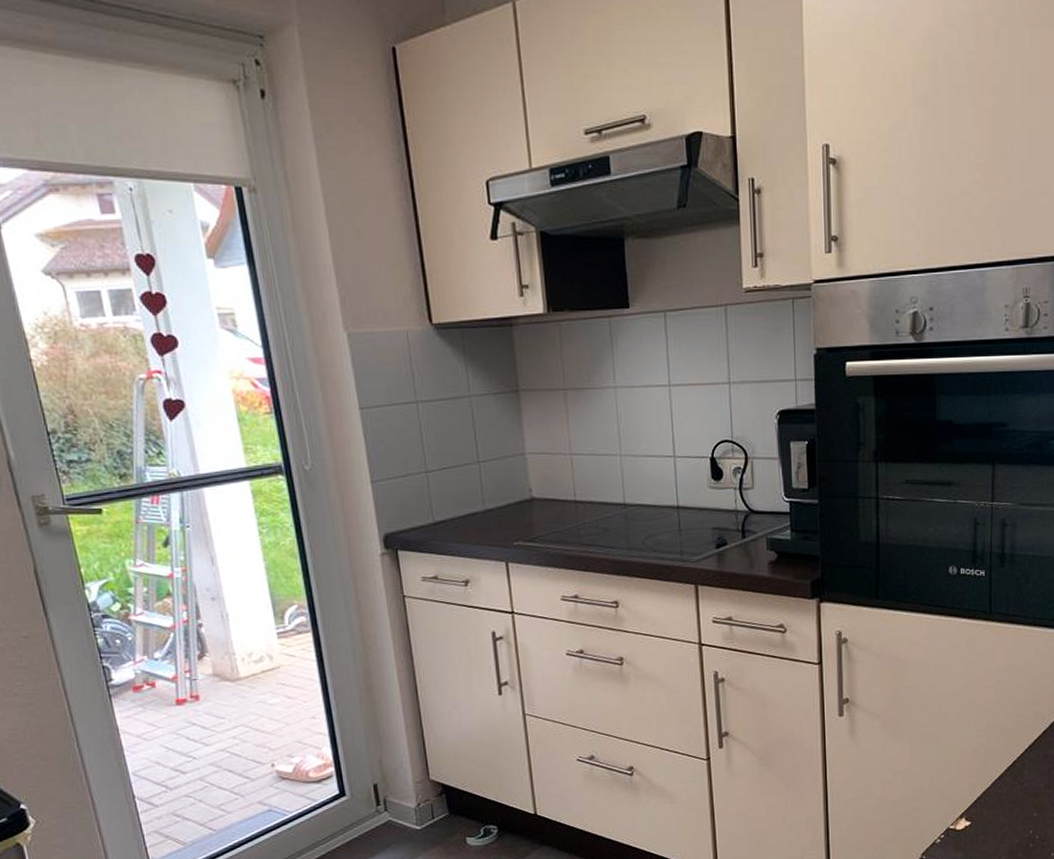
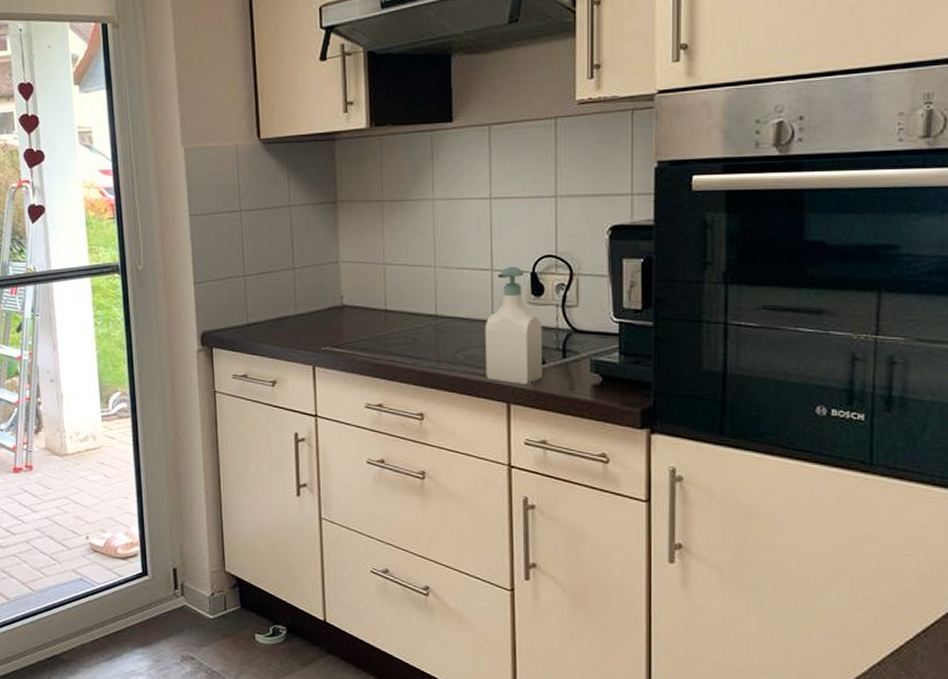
soap bottle: none [671,452,726,566] -> present [485,266,543,384]

